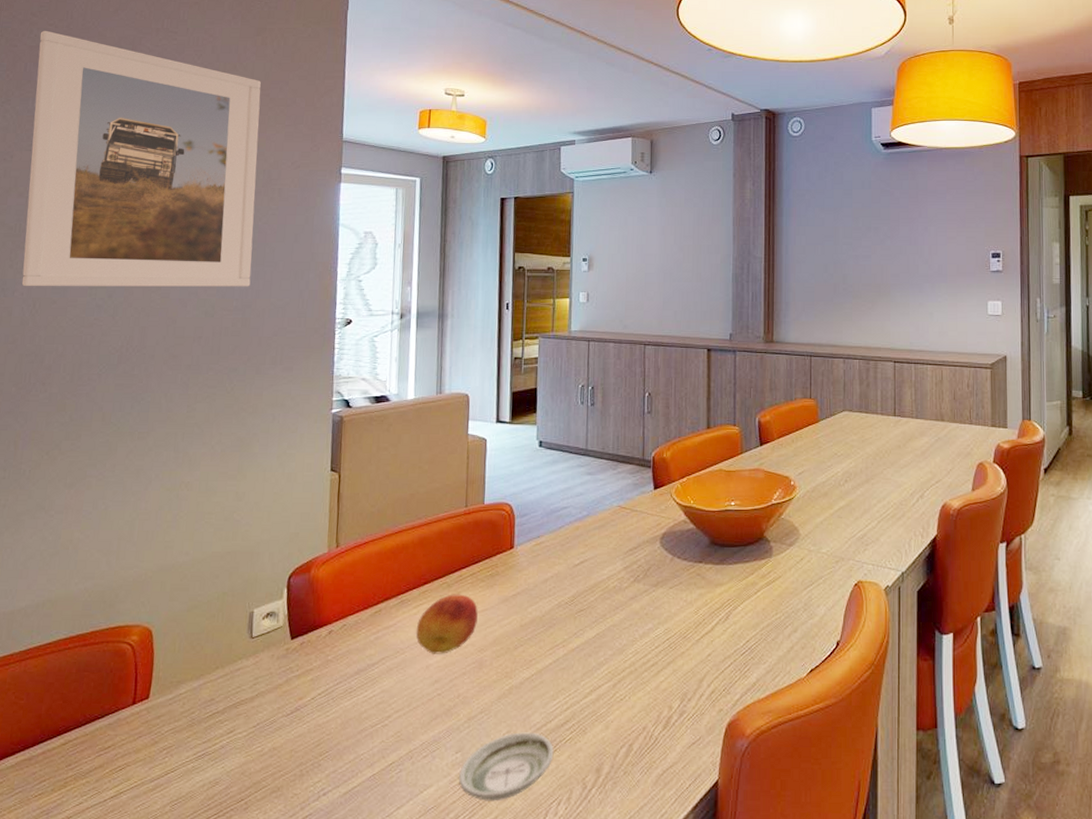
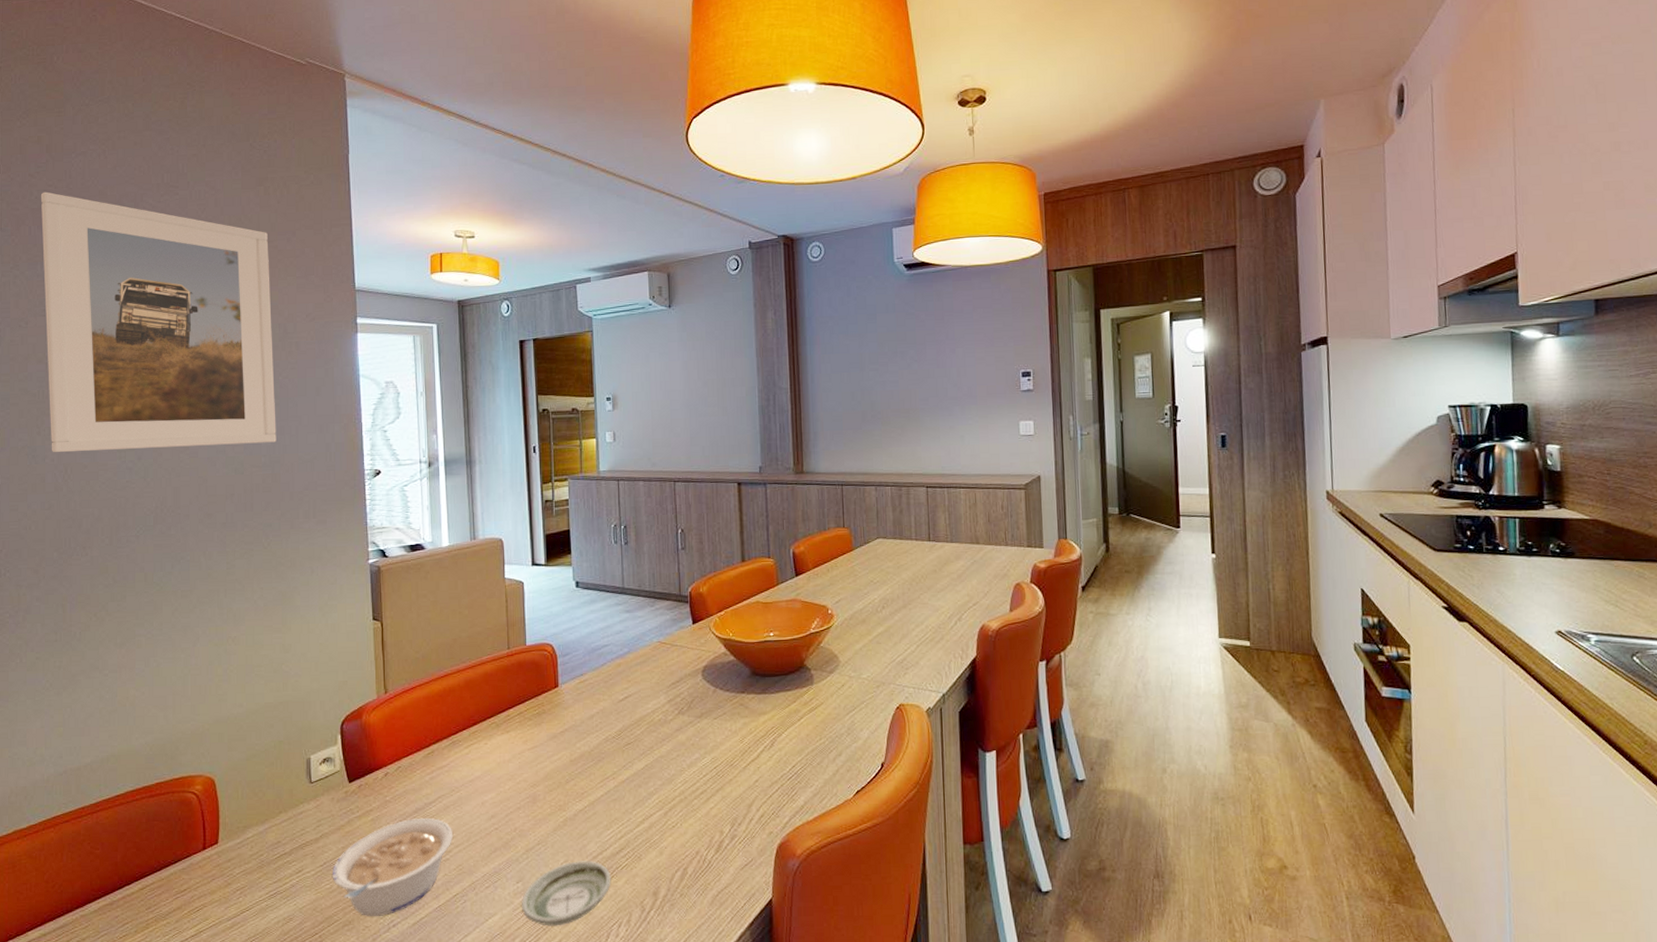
legume: none [264,680,394,783] -> present [331,818,454,916]
fruit: present [415,594,478,654] -> none [469,733,528,791]

